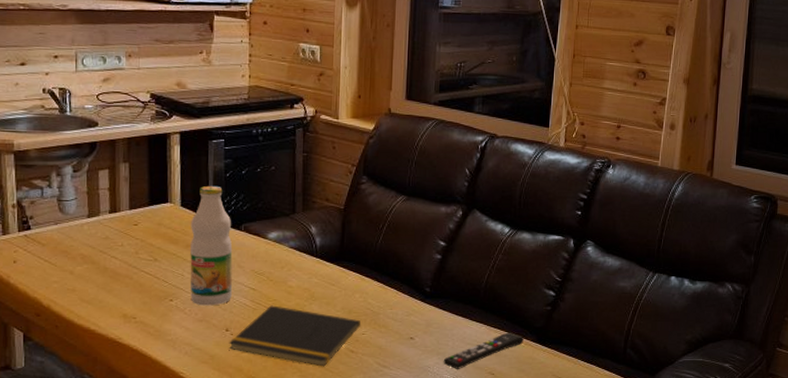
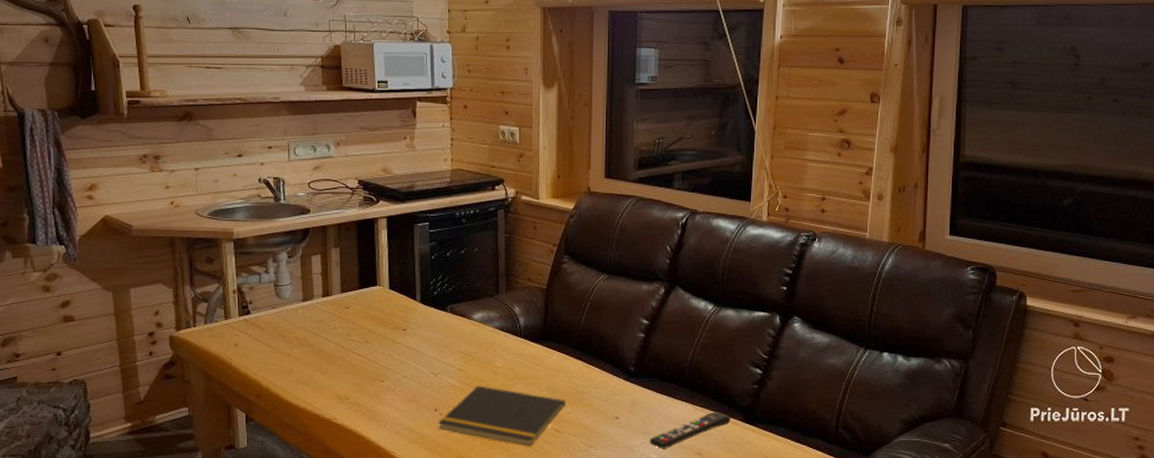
bottle: present [190,185,233,306] -> none [399,268,439,386]

